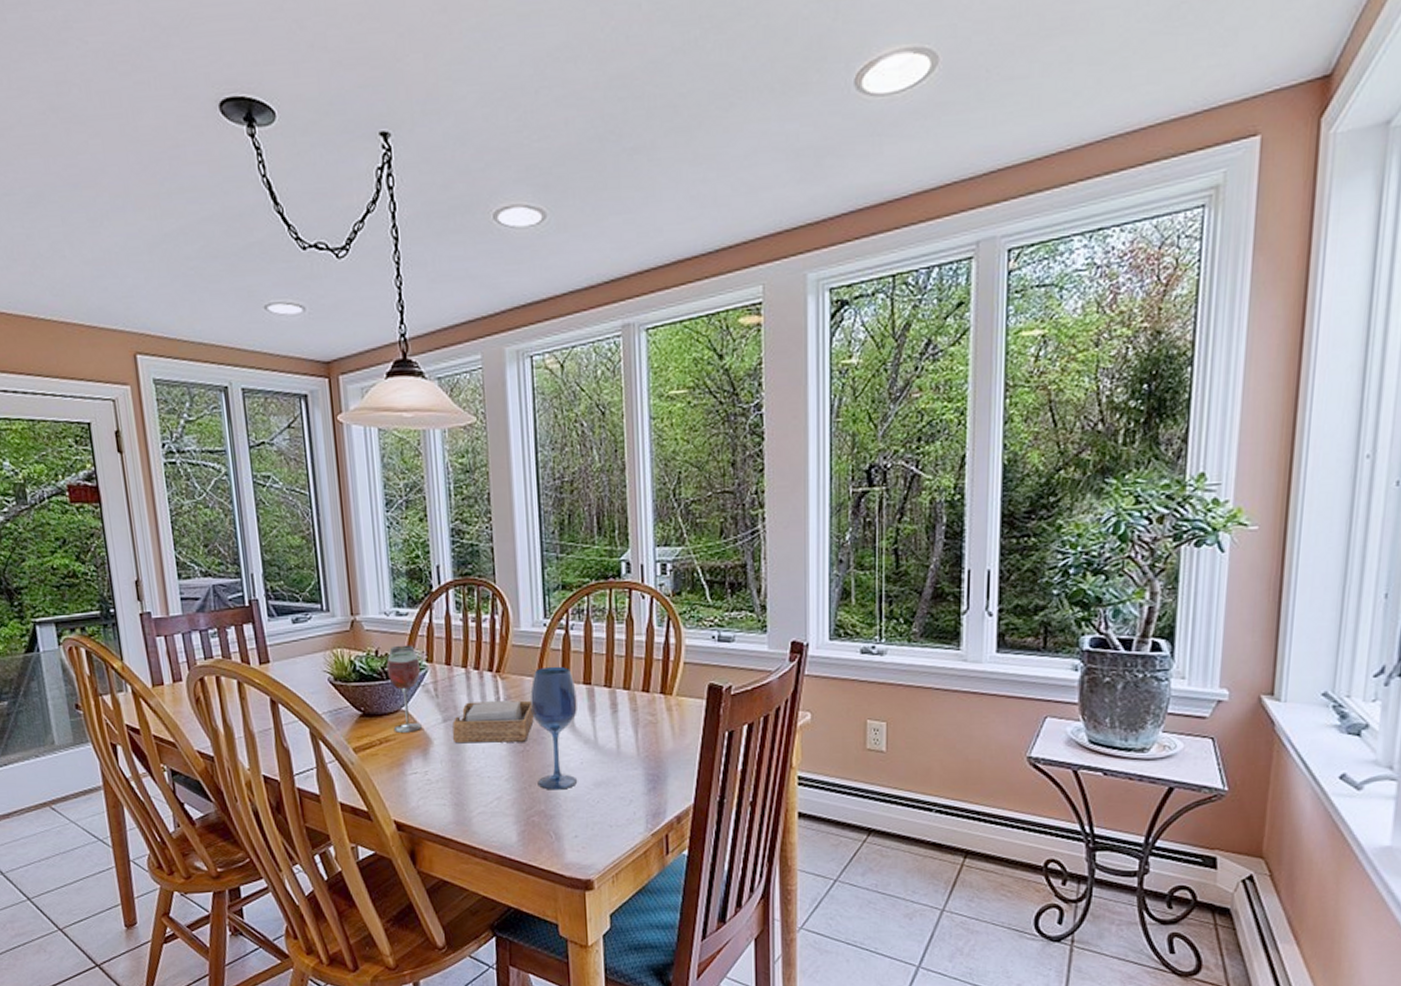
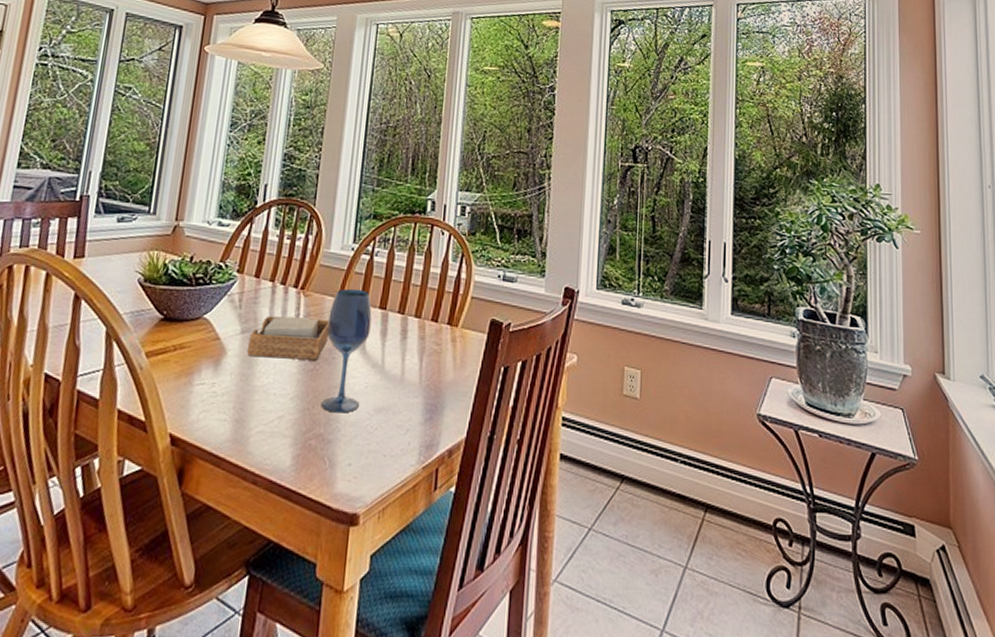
wineglass: present [386,645,422,733] -> none [192,253,232,341]

